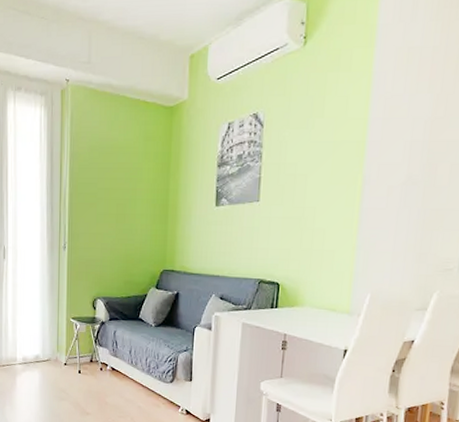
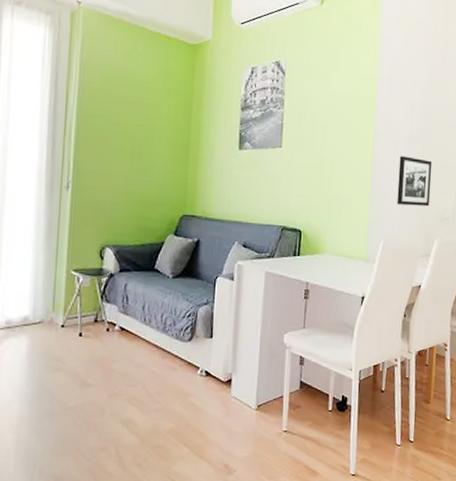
picture frame: none [388,202,435,257] -> present [397,155,433,207]

